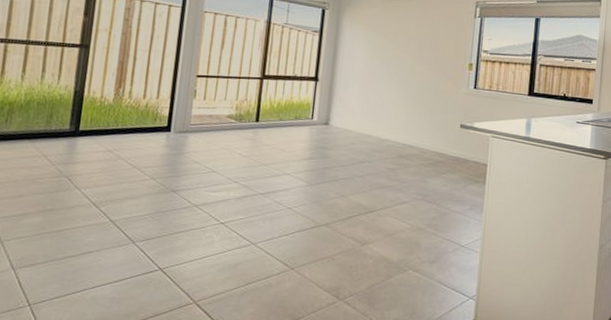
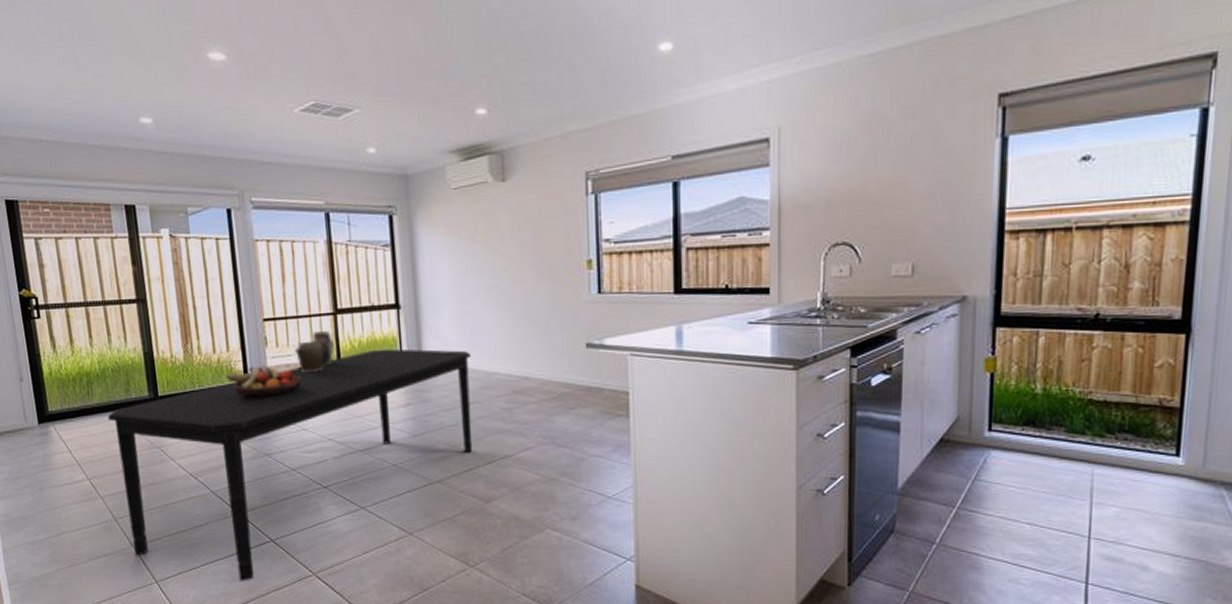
dining table: none [12,111,370,307] -> present [107,349,473,581]
fruit bowl: none [150,113,221,142] -> present [225,365,303,399]
jar set: none [219,90,257,124] -> present [294,330,336,373]

